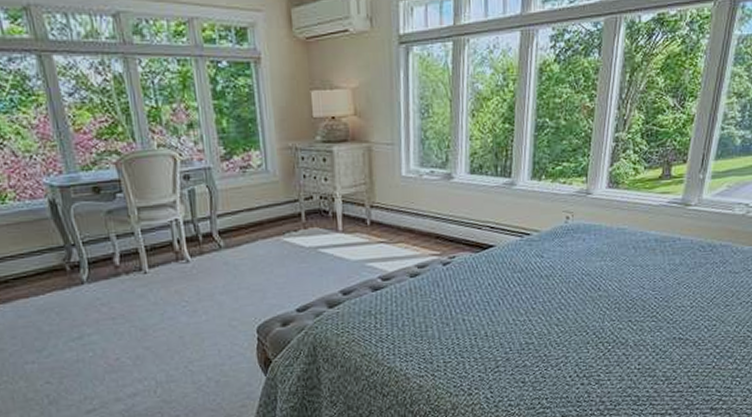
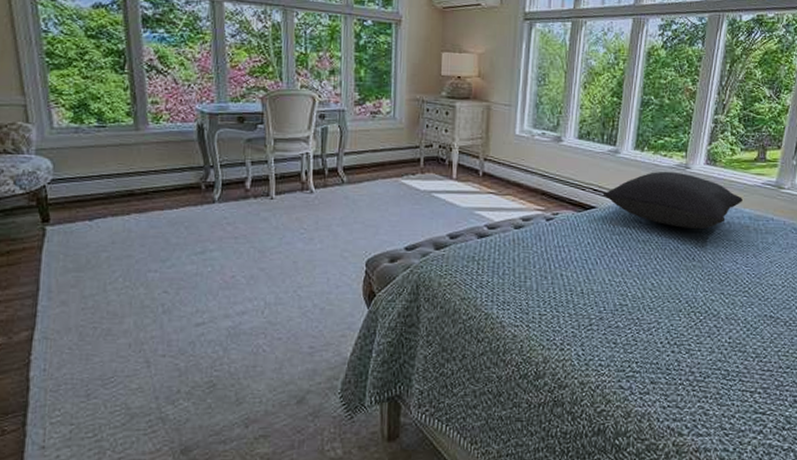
pillow: none [500,199,648,259] -> present [602,172,742,230]

